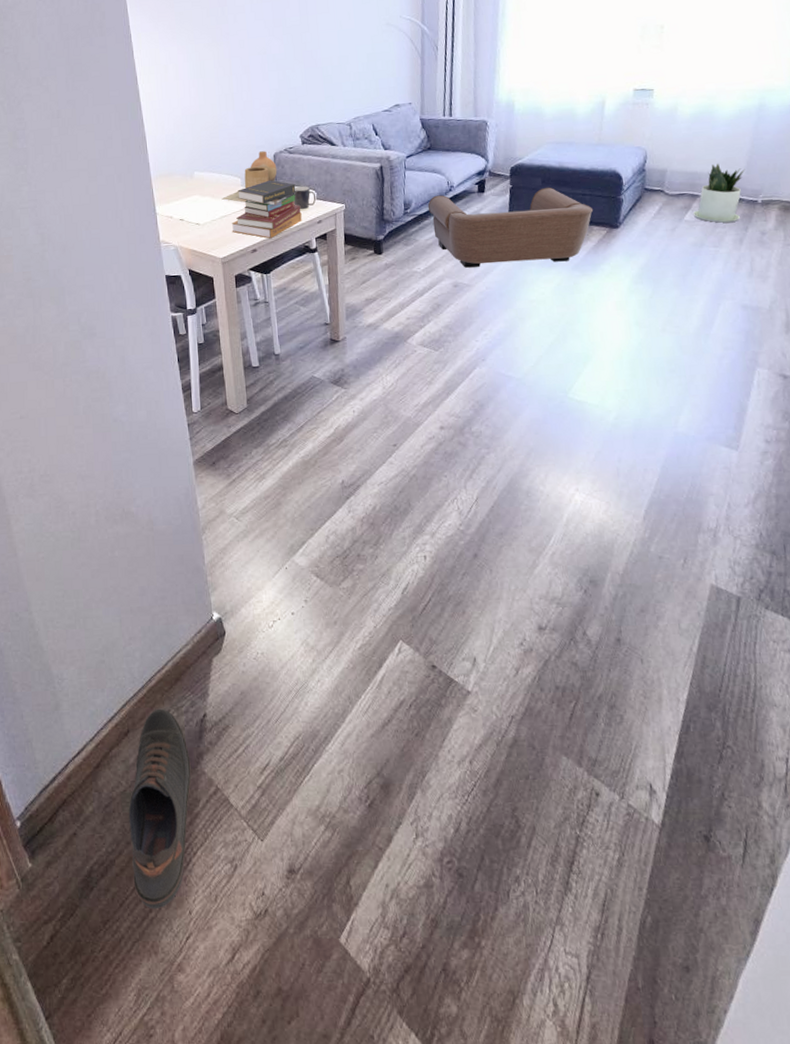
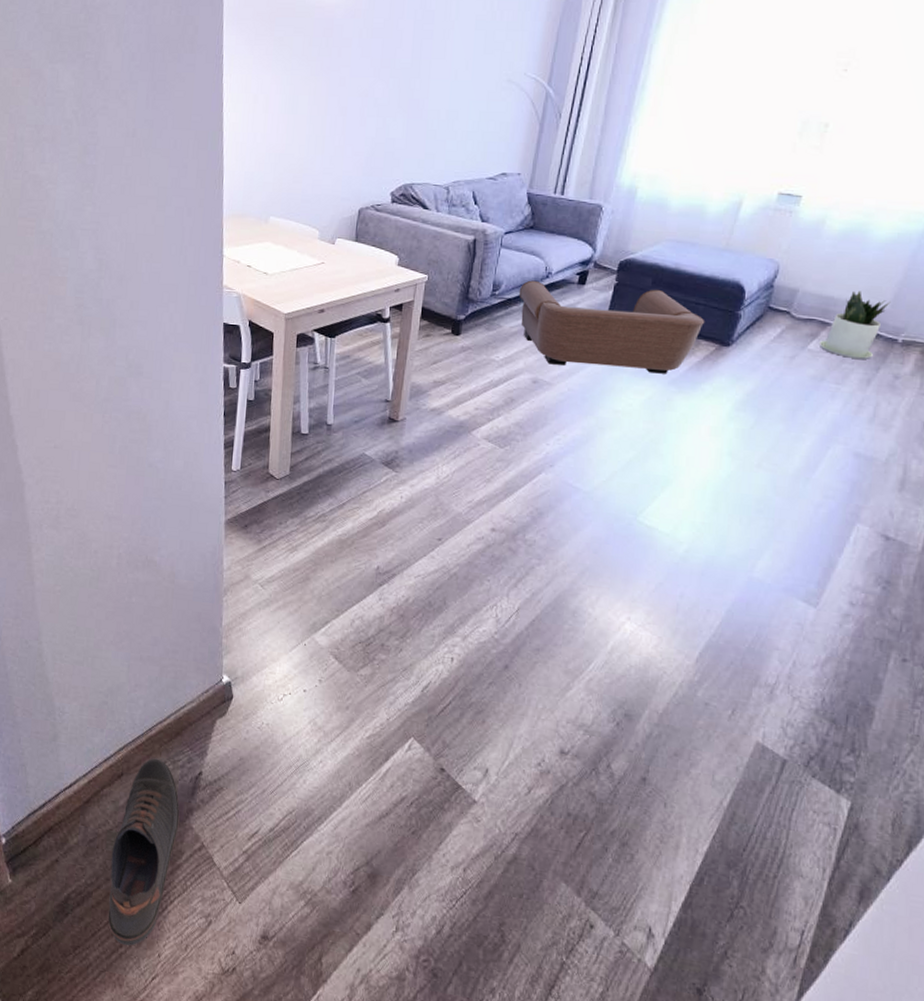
vase: present [221,151,277,203] -> none [295,204,360,257]
books: present [231,180,302,239] -> none [301,237,380,301]
mug: present [293,186,317,211] -> none [372,248,398,276]

